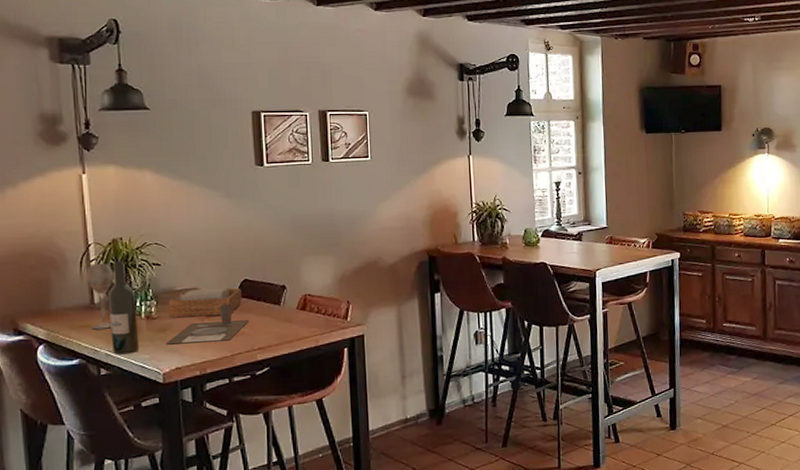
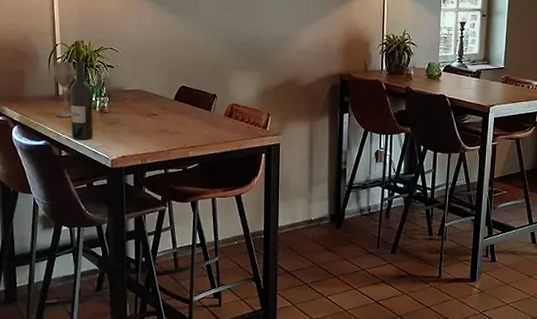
place setting: present [166,303,249,345] -> none [115,105,184,138]
napkin holder: present [169,287,242,318] -> none [119,90,179,115]

